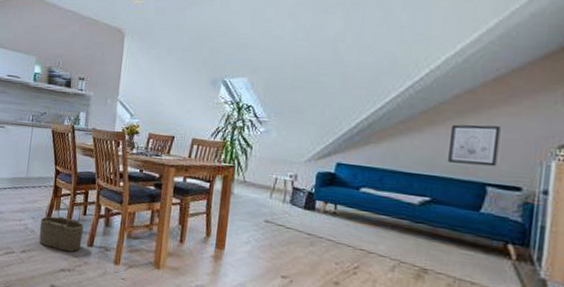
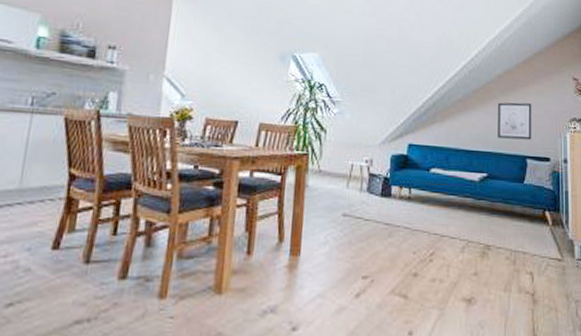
wicker basket: present [39,197,84,252] -> none [38,211,113,293]

